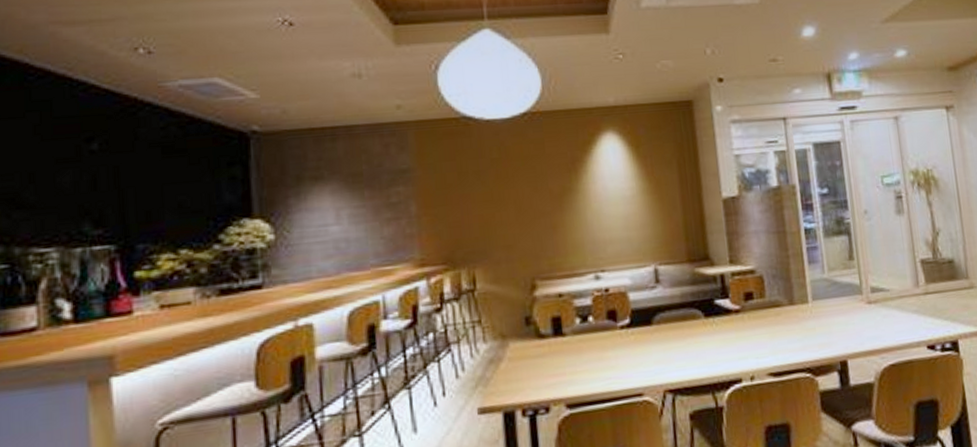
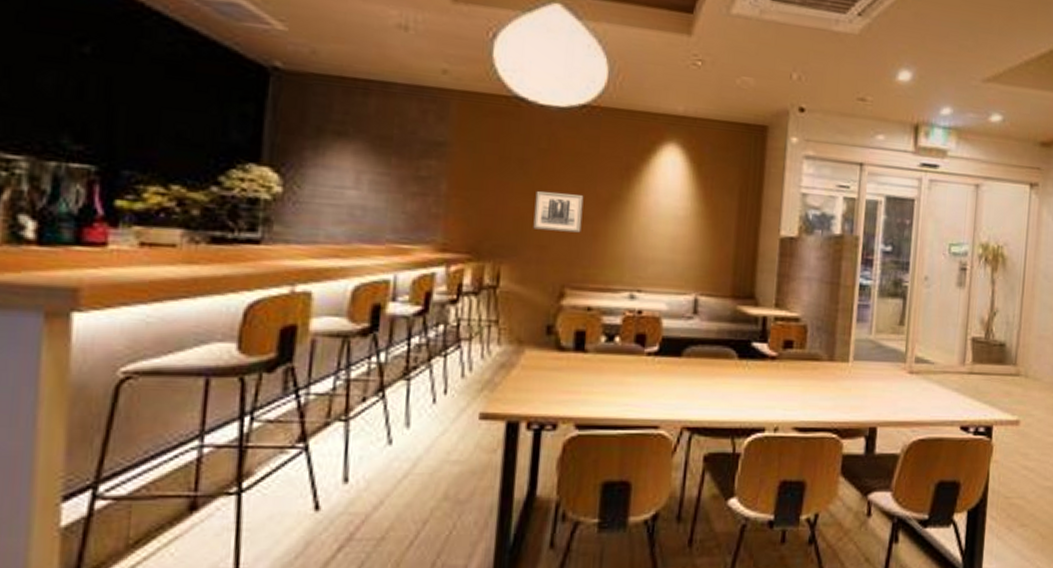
wall art: none [495,194,541,232] -> present [533,191,584,233]

